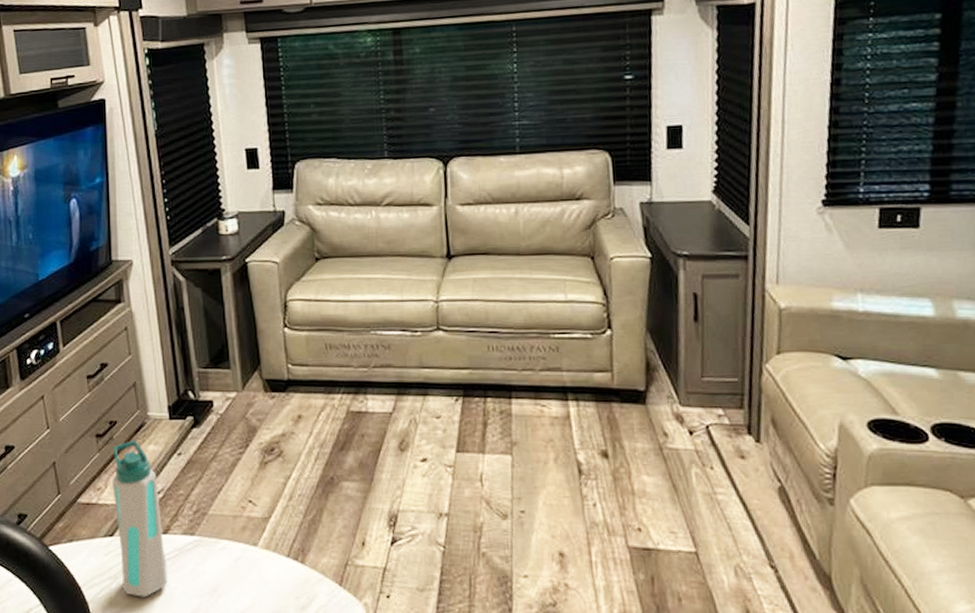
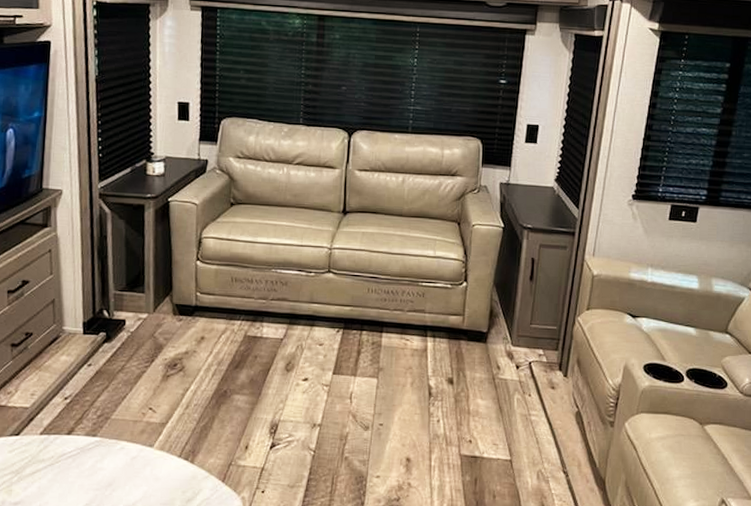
water bottle: present [112,440,168,598] -> none [22,351,69,490]

